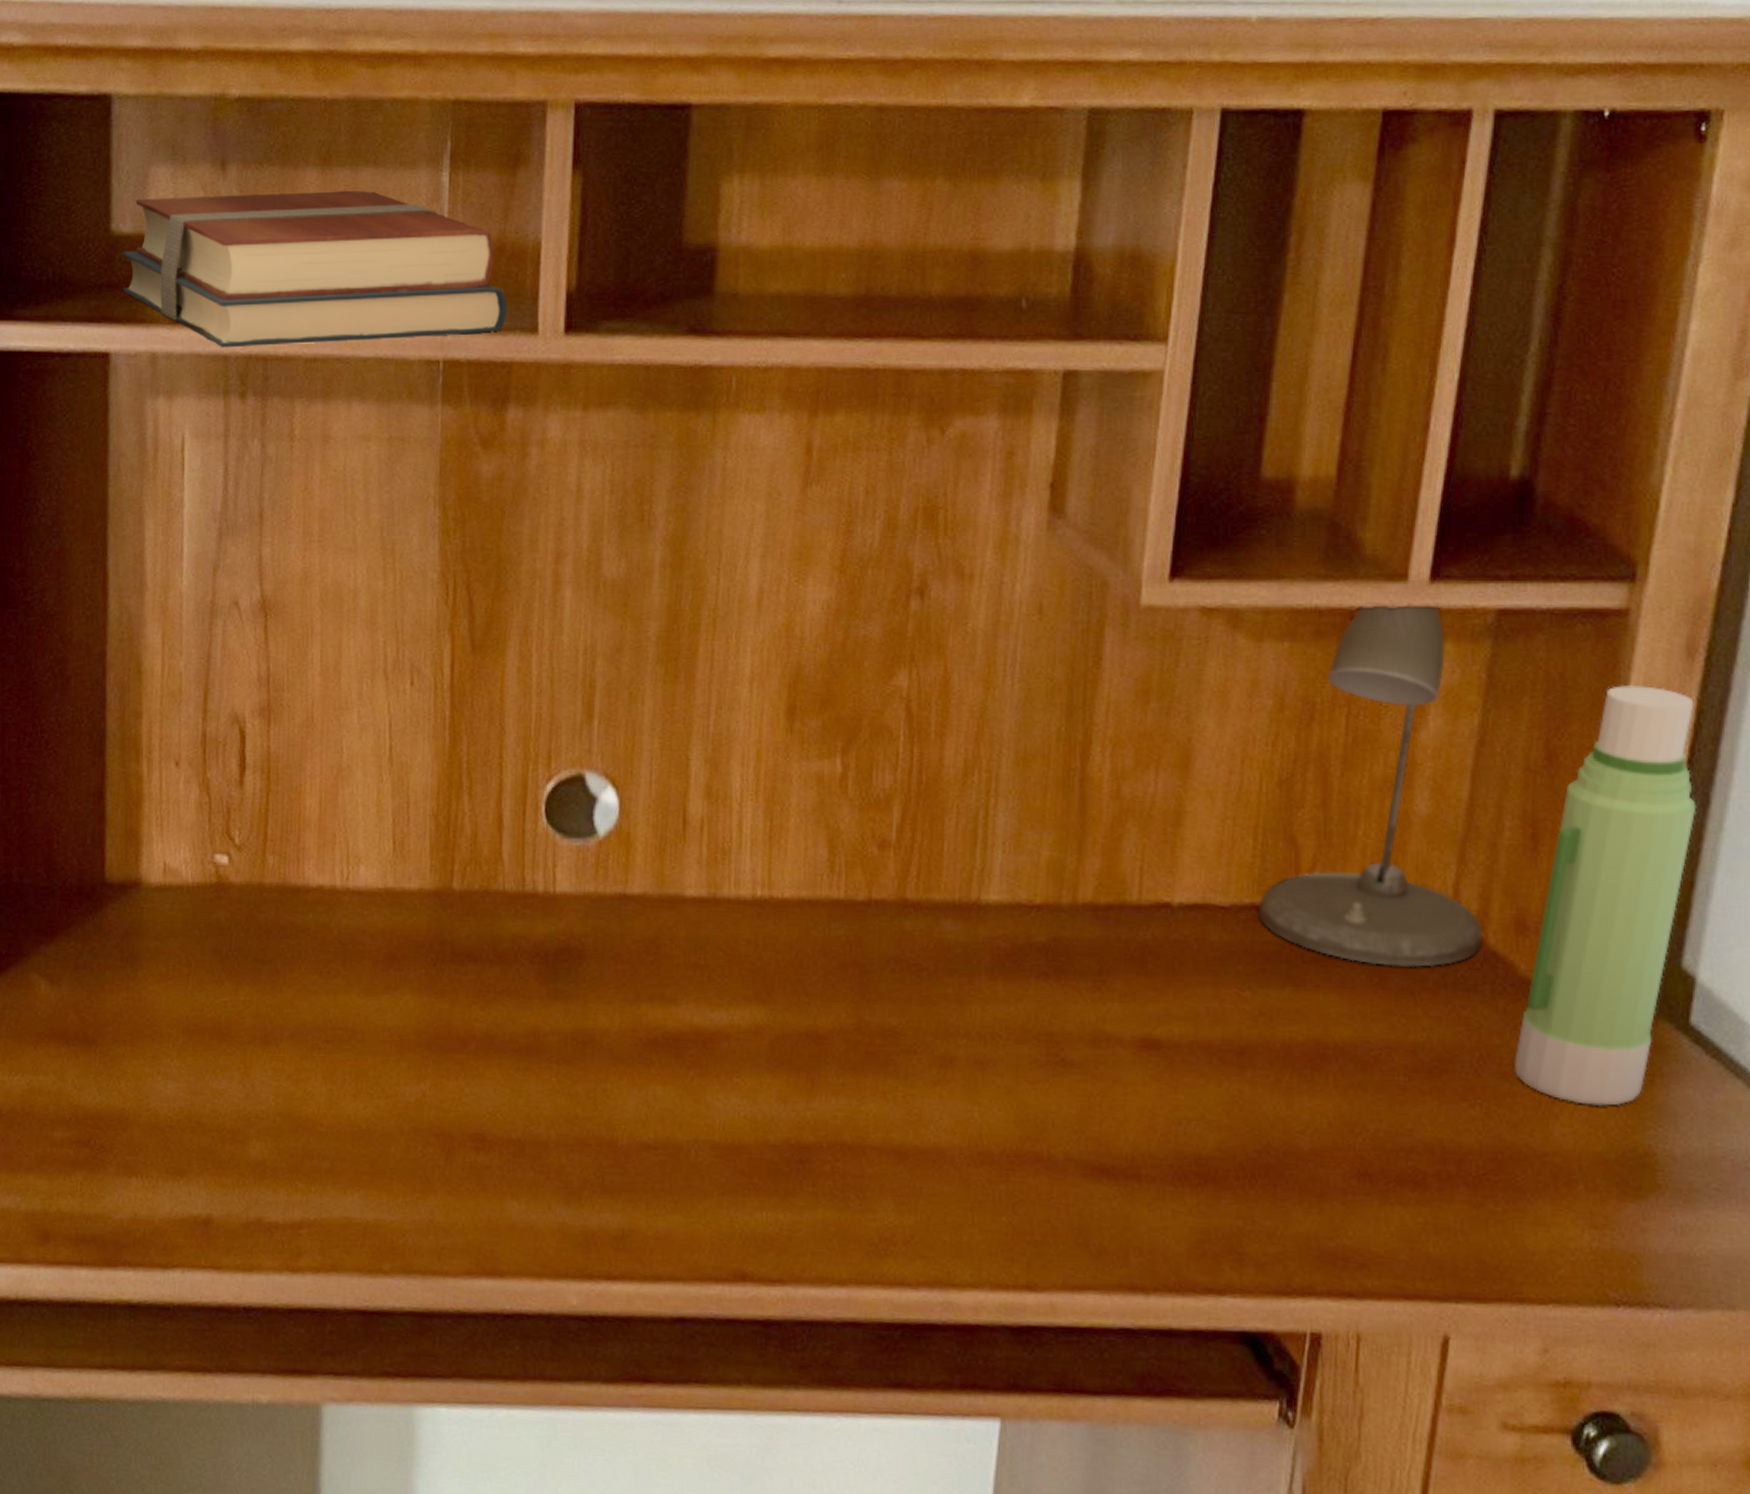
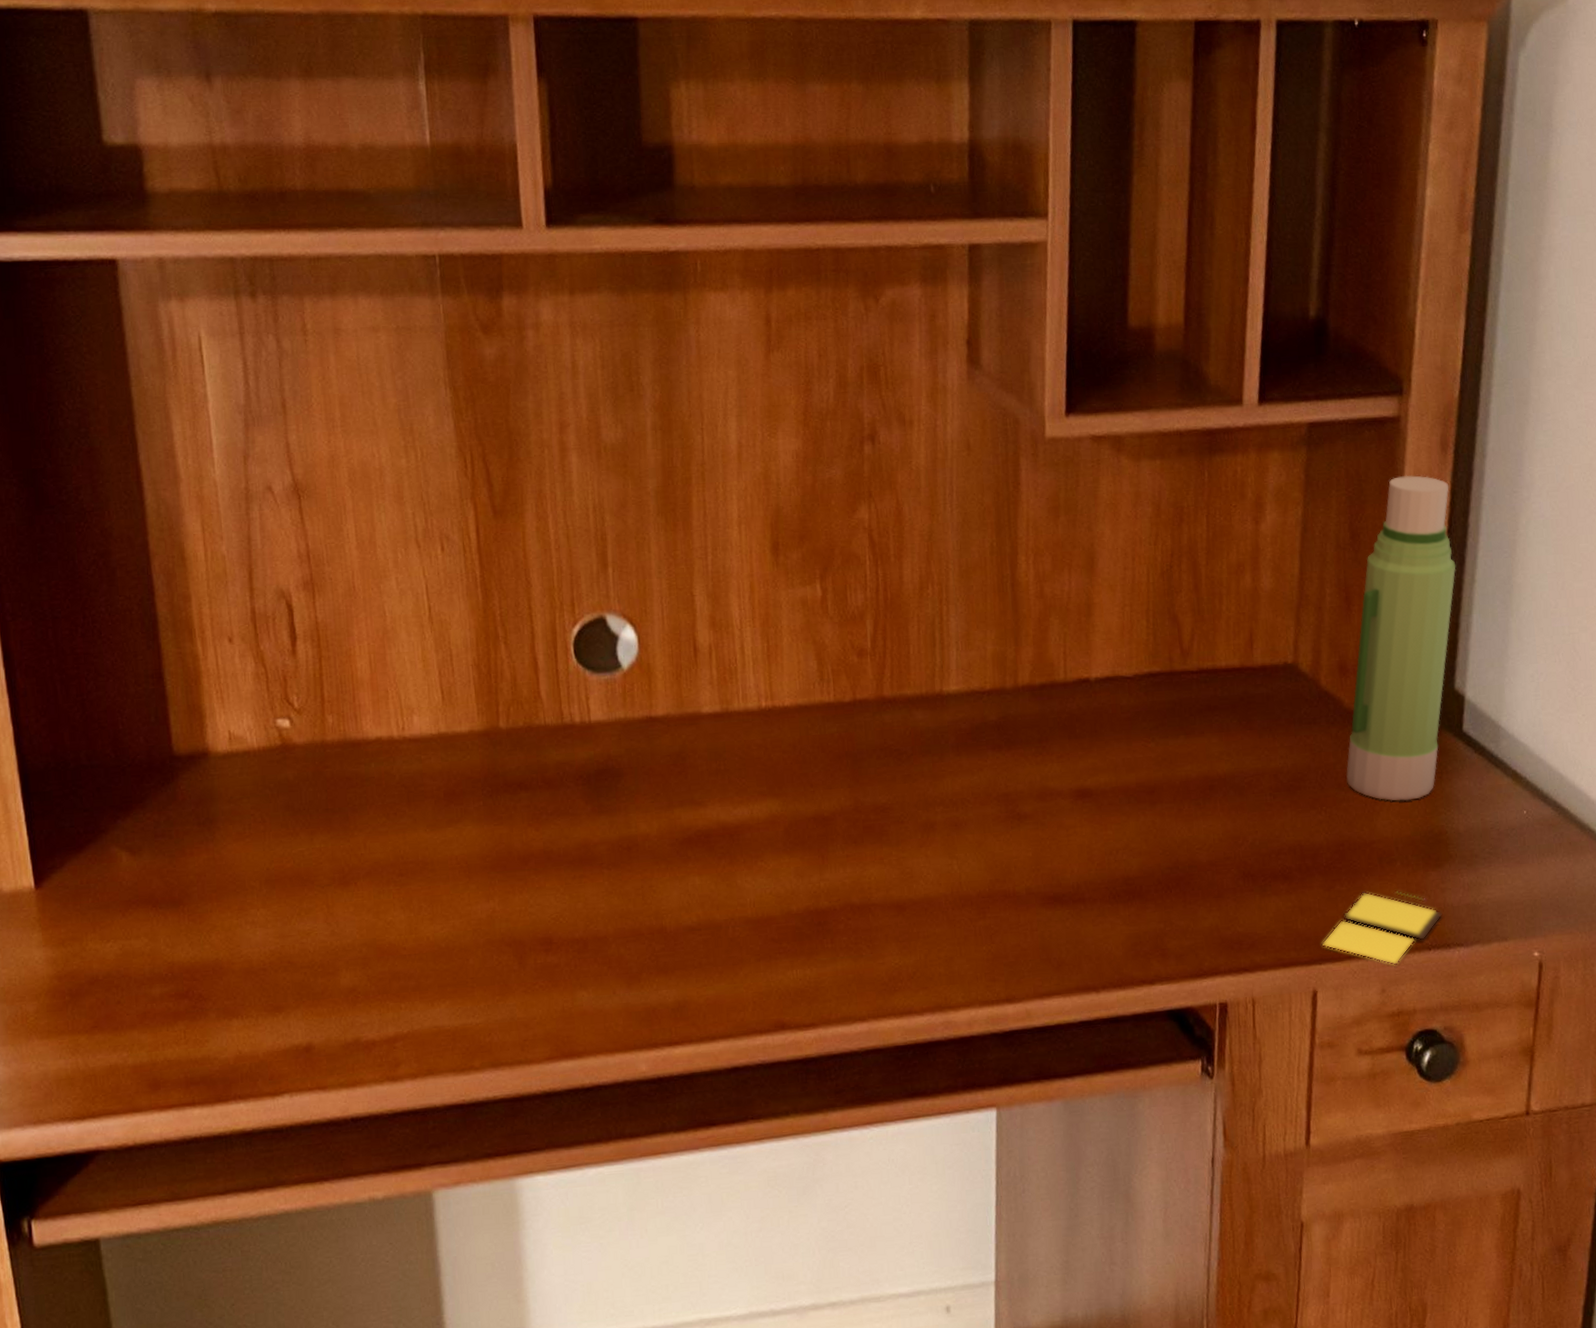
books: present [123,190,508,348] -> none [118,99,493,251]
desk lamp: present [1258,605,1484,967] -> none [1154,423,1318,711]
sticky notes: none [1461,1217,1640,1319] -> present [1321,891,1442,965]

